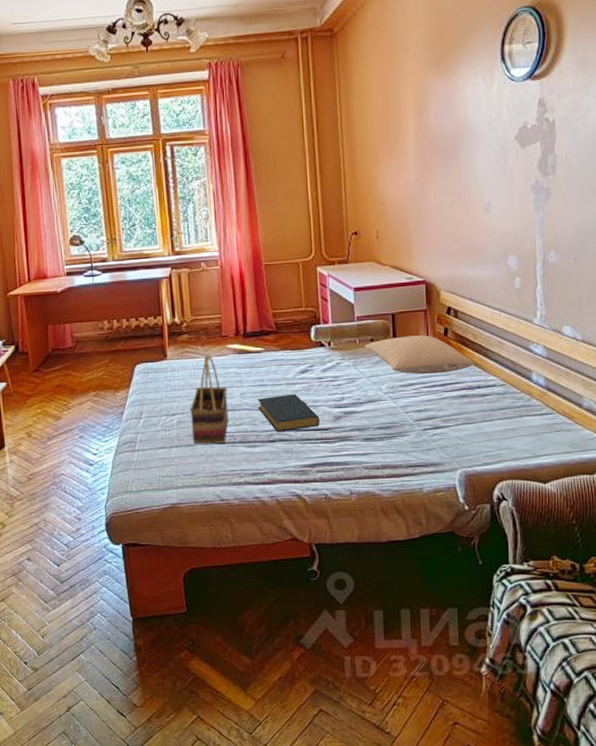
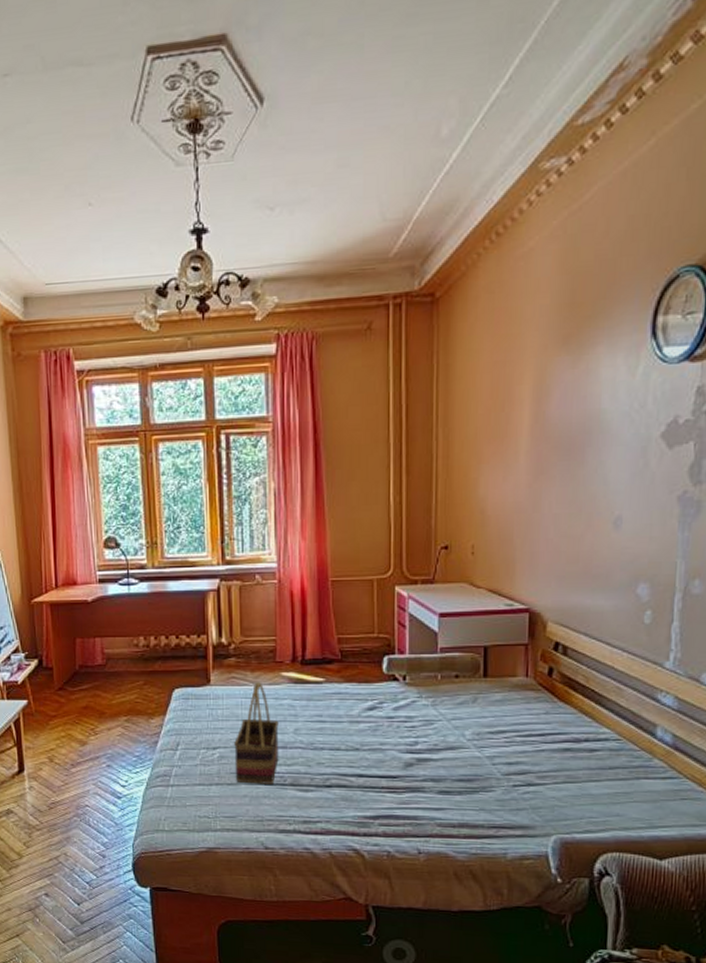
hardback book: present [257,394,320,433] -> none [314,734,386,777]
pillow: present [365,335,473,375] -> none [448,674,582,722]

